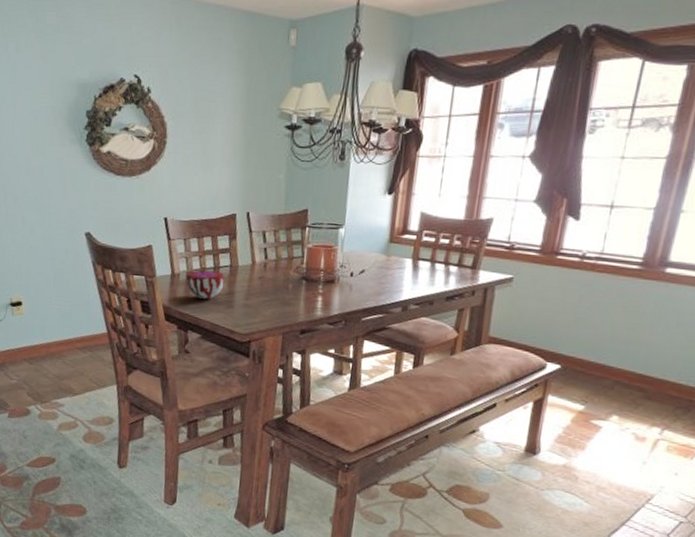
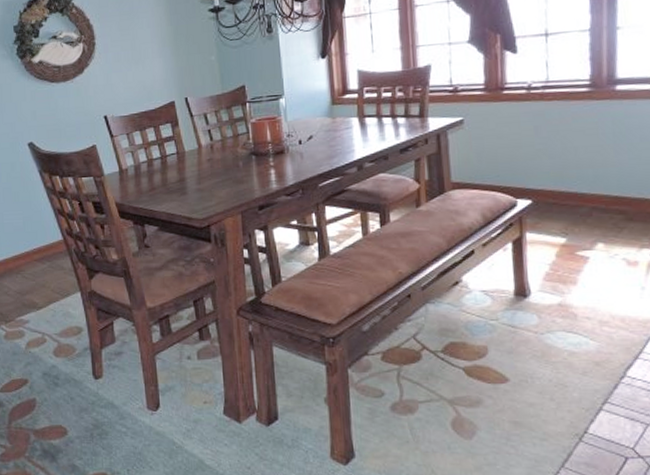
decorative bowl: present [186,270,225,299] -> none [135,160,174,190]

